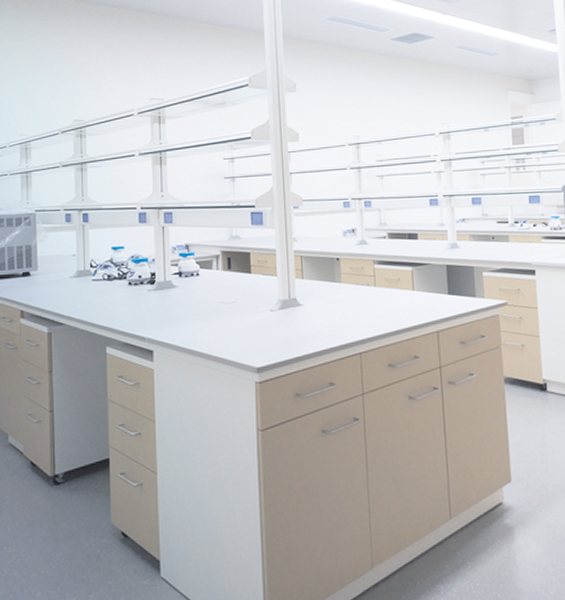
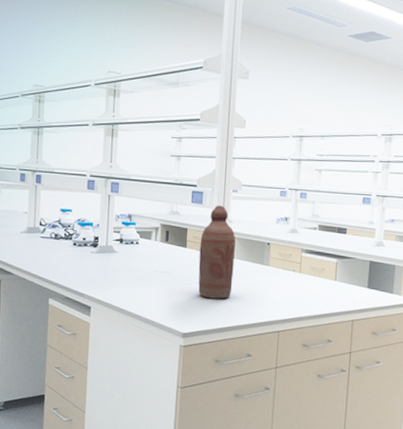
bottle: none [265,224,305,326] -> present [198,205,236,299]

